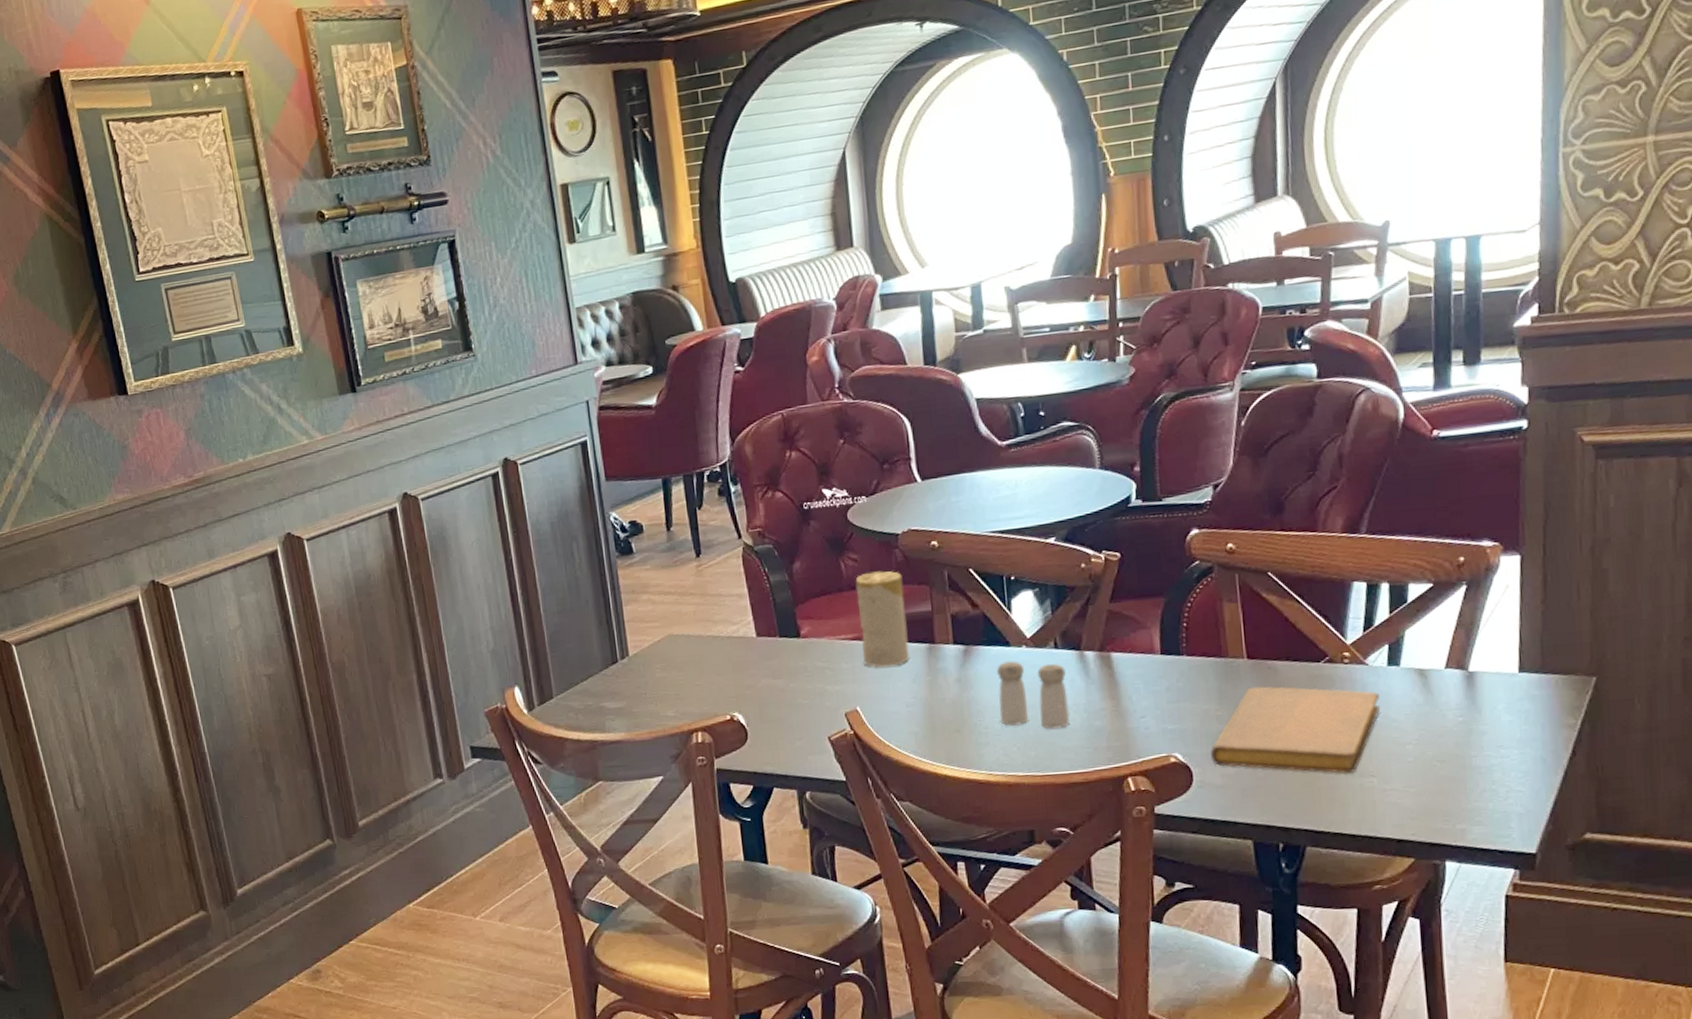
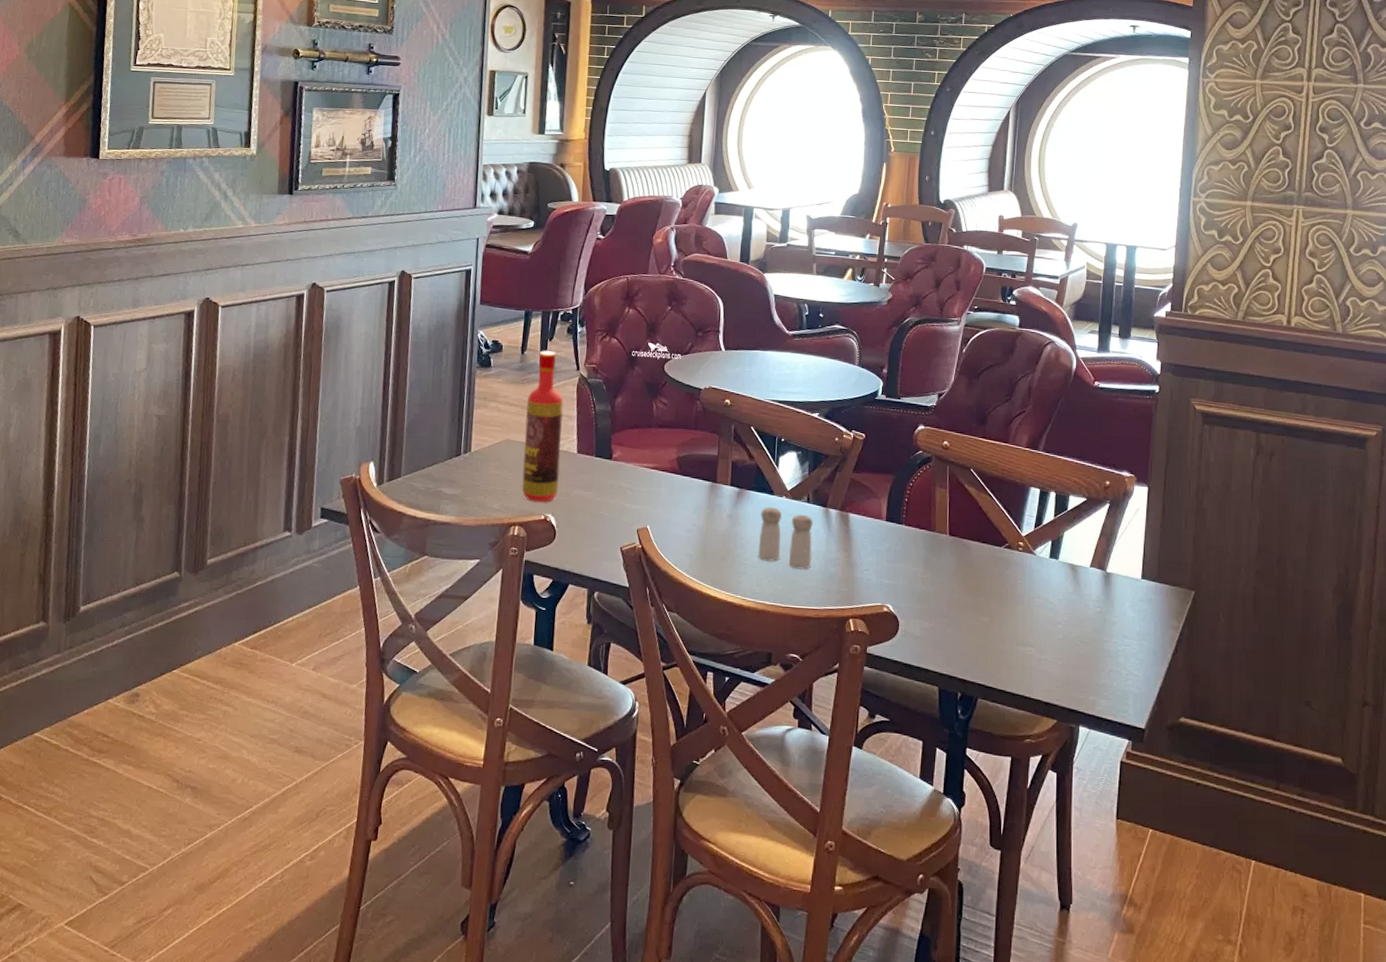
bottle: none [684,520,741,702] -> present [522,350,564,503]
candle: present [855,571,910,668] -> none [659,416,699,496]
notebook: present [1211,686,1381,775] -> none [914,559,1043,642]

